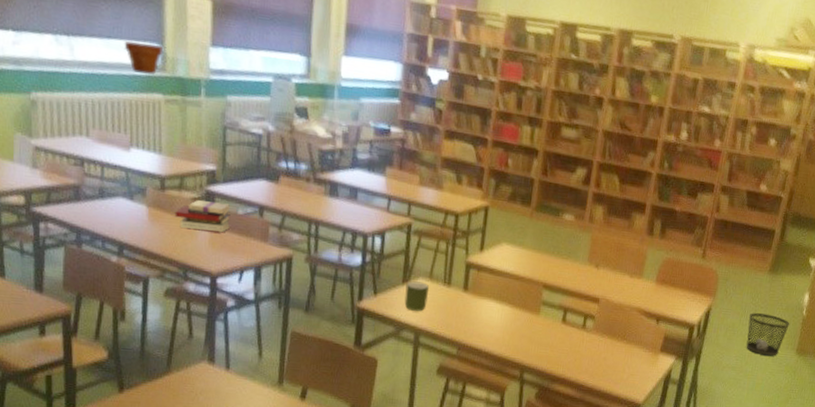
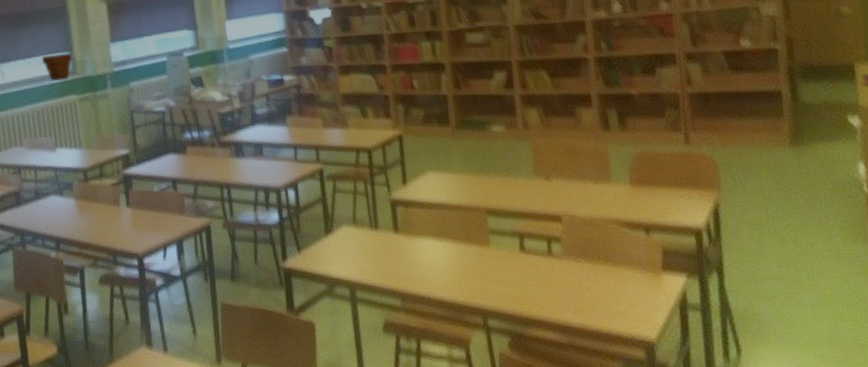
books: present [174,200,230,234] -> none [99,183,148,215]
mug: present [404,281,429,311] -> none [329,230,357,263]
waste bin: present [746,313,790,356] -> none [780,199,848,256]

